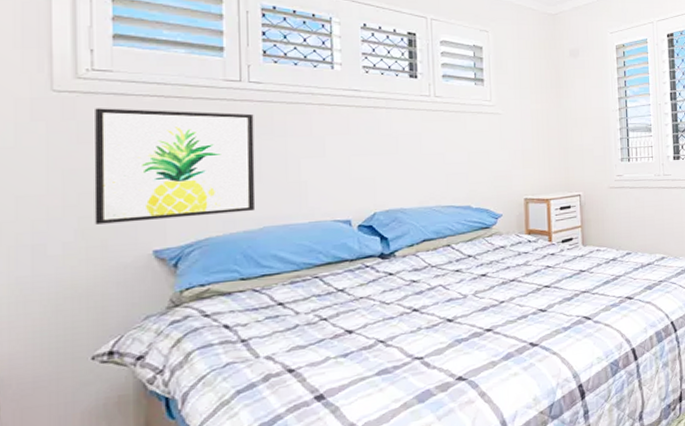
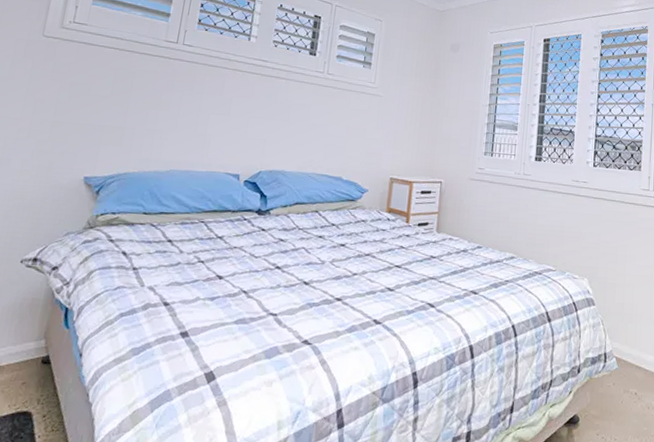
wall art: present [94,108,256,225] -> none [48,53,181,155]

